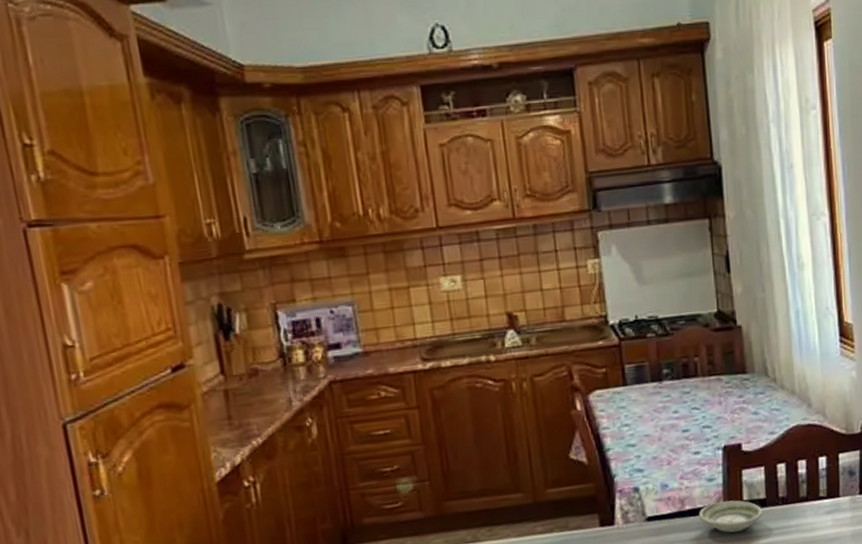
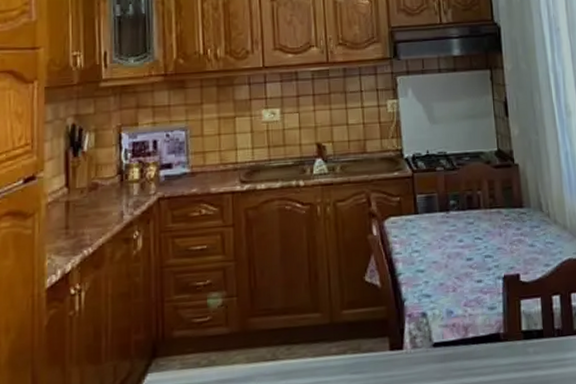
saucer: present [698,500,763,533] -> none [481,330,541,363]

